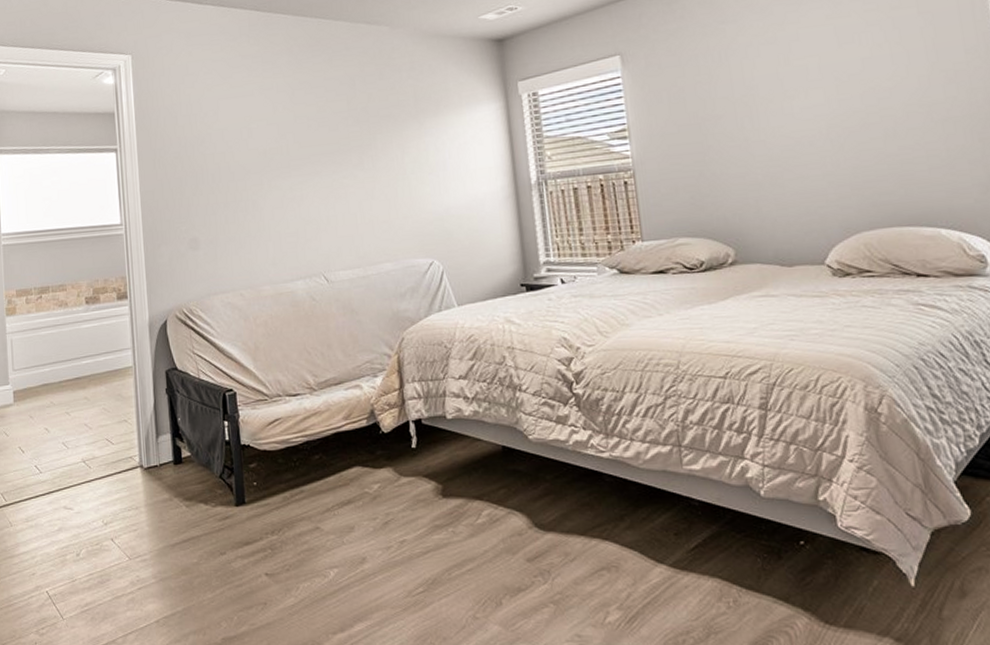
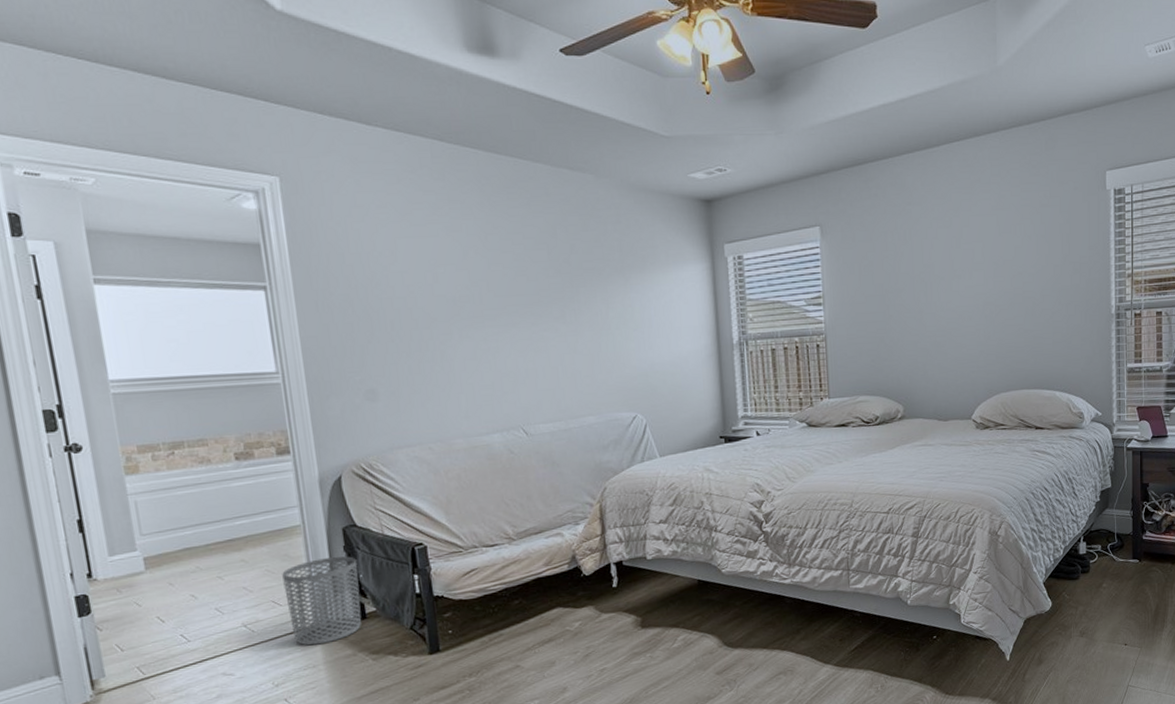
waste bin: none [115,399,178,486] -> present [282,556,362,646]

